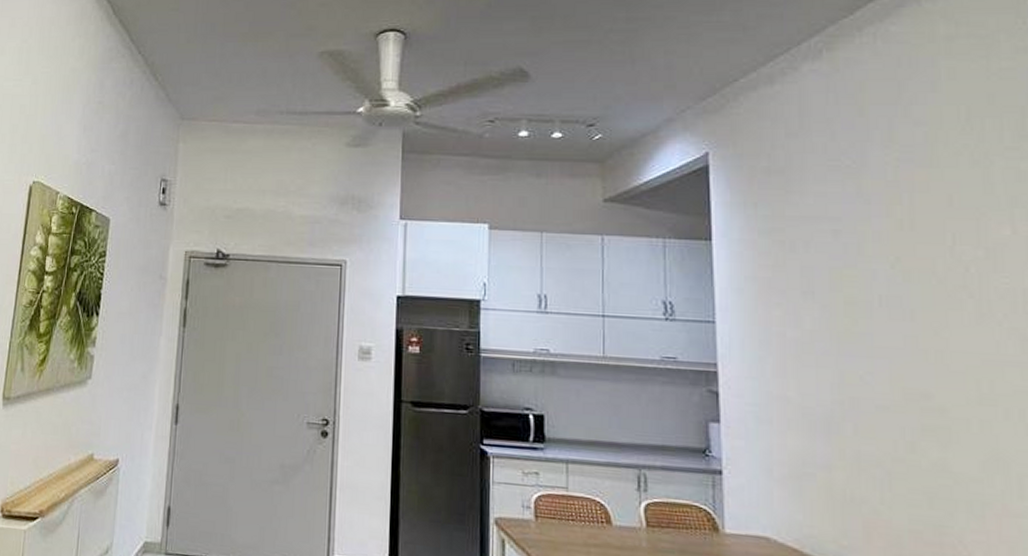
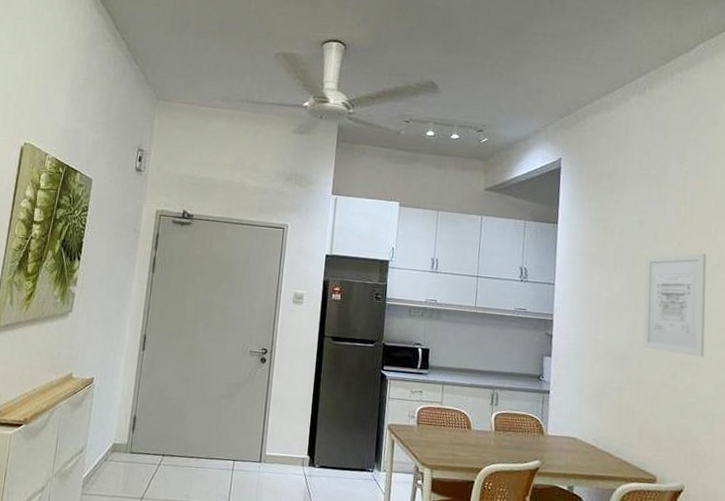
wall art: none [849,269,957,419] -> present [642,253,707,357]

